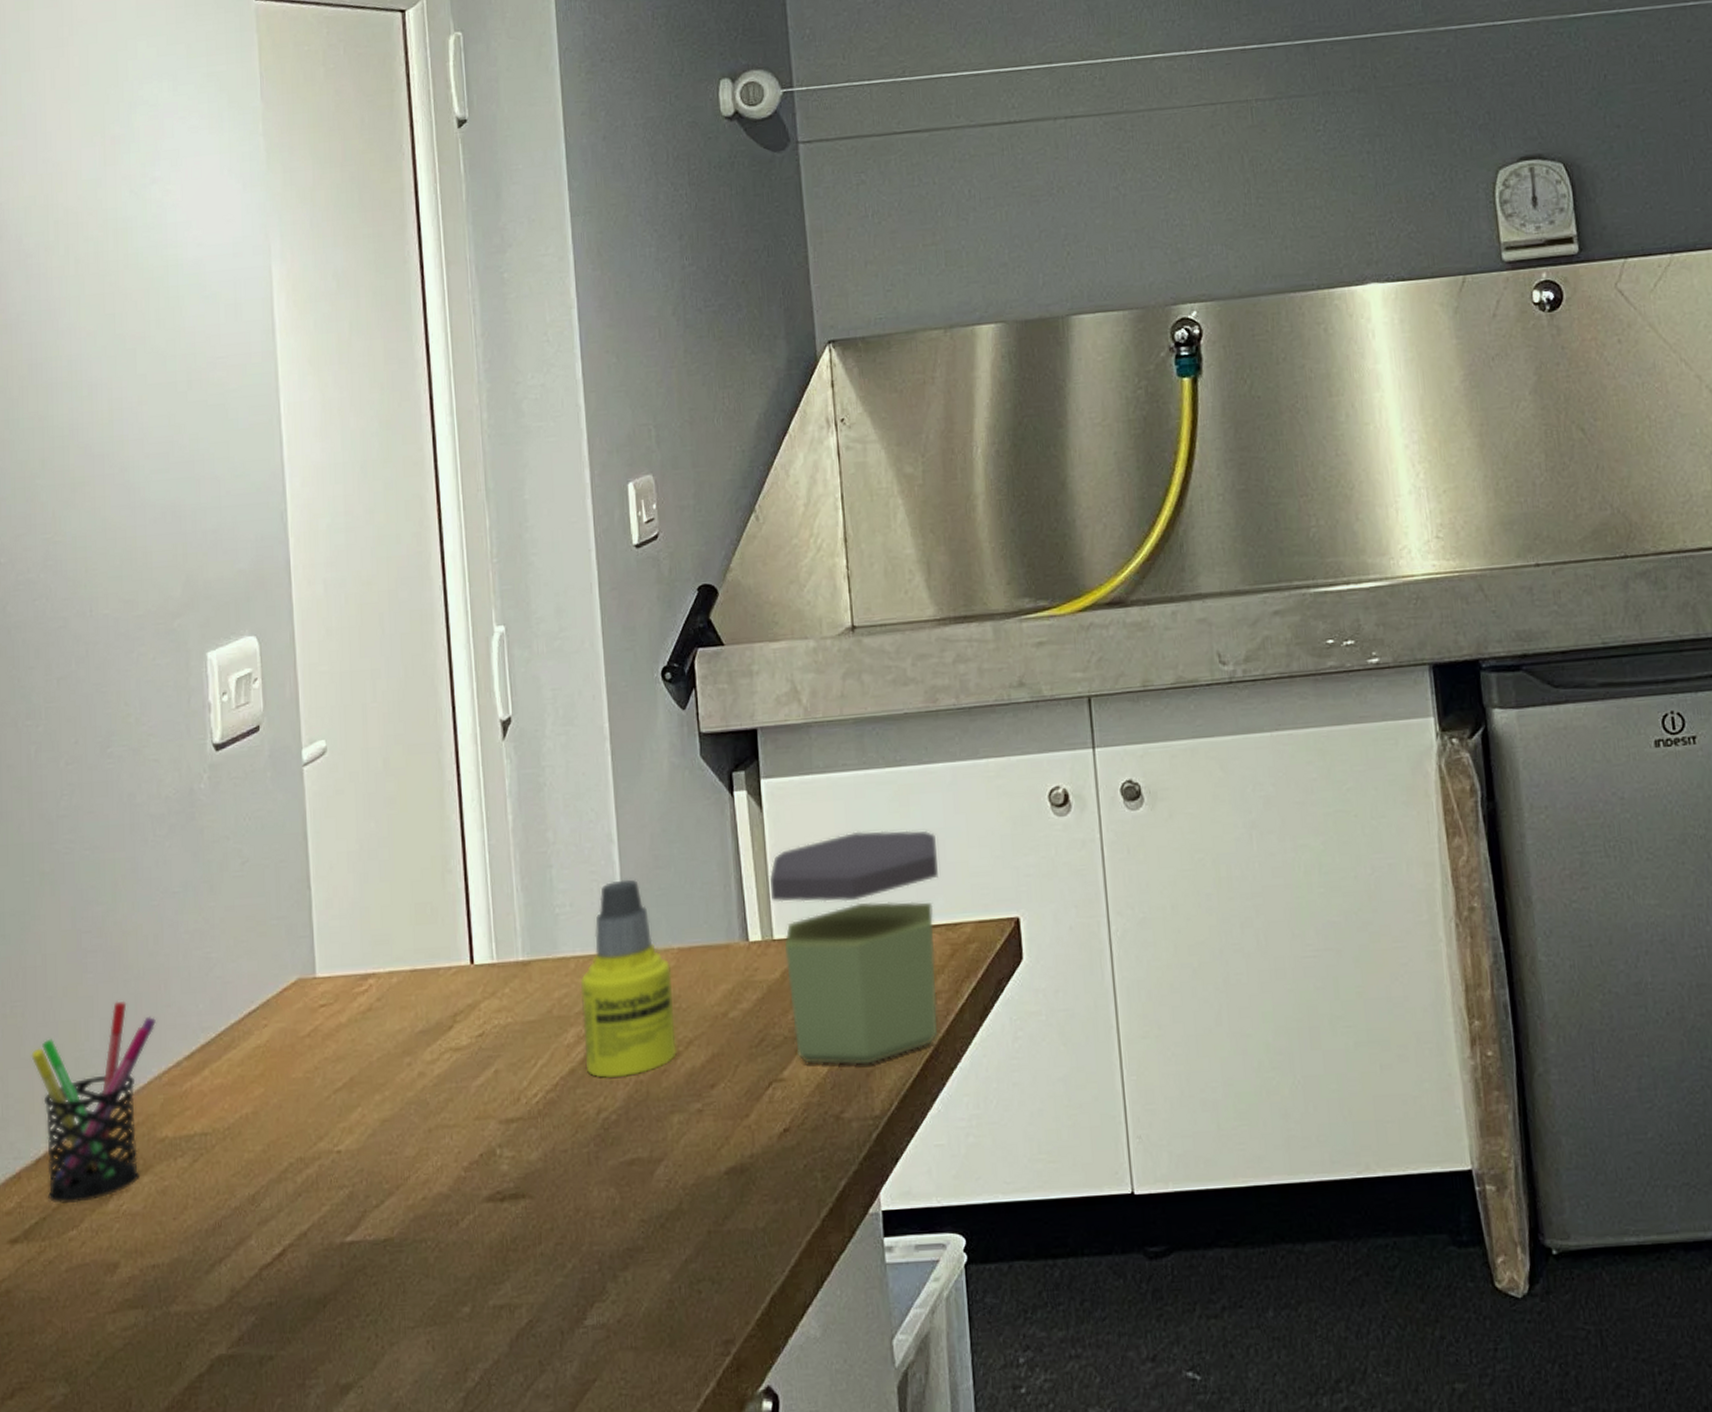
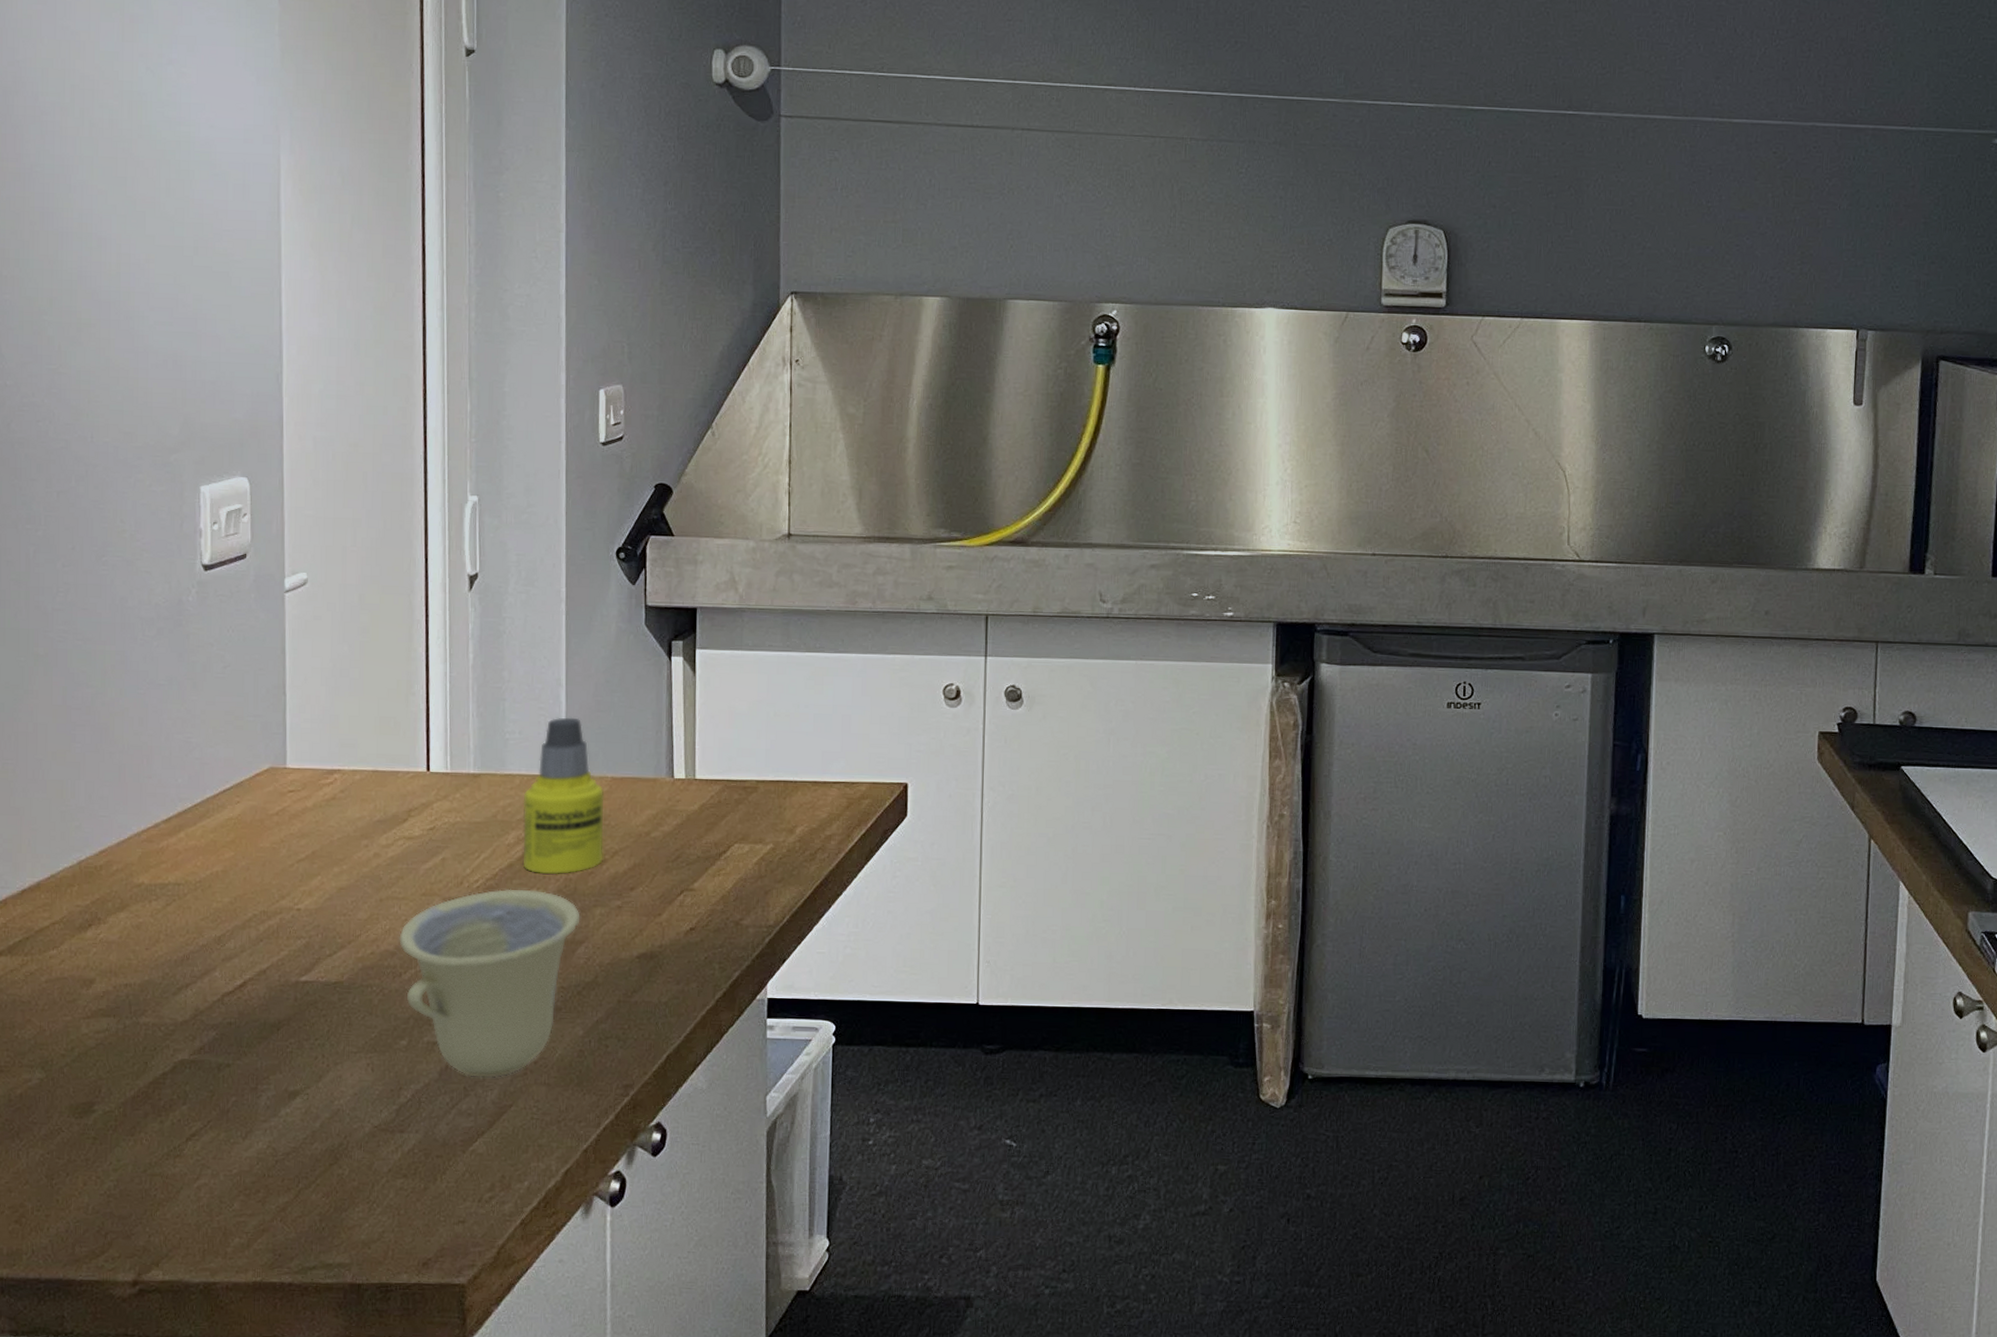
pen holder: present [31,1000,157,1204] -> none [20,768,139,929]
cup: none [453,1099,657,1347] -> present [399,889,581,1078]
jar: present [769,830,938,1065] -> none [696,700,843,885]

